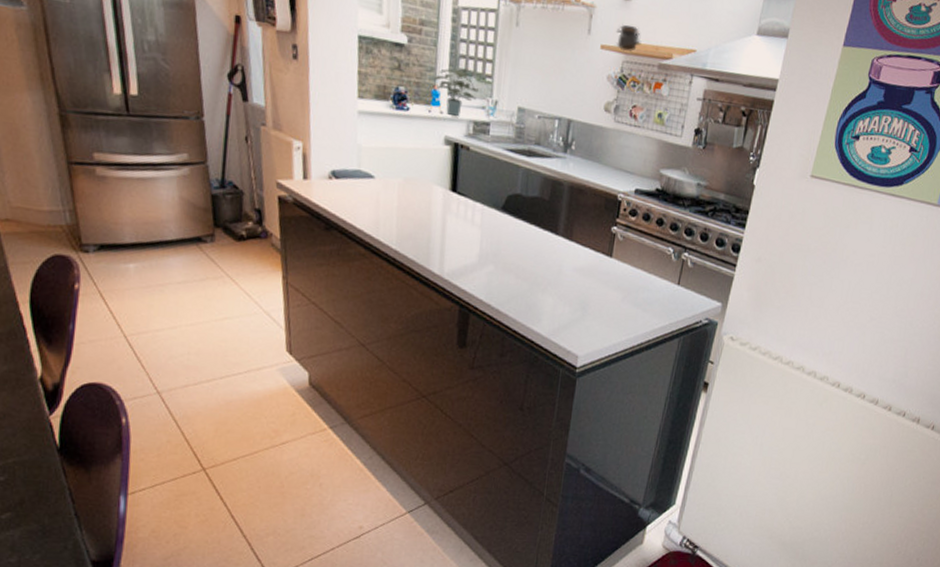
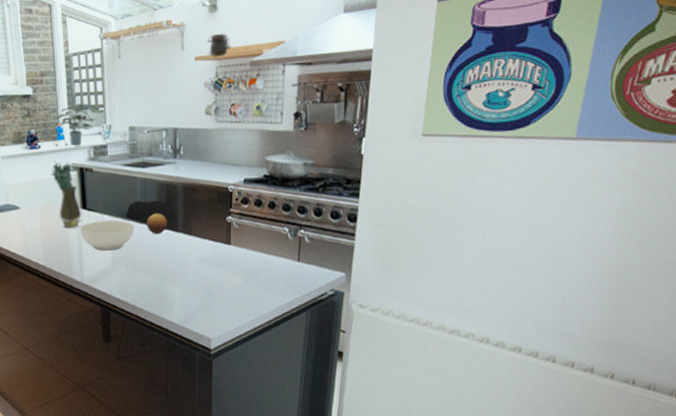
vase: none [418,128,450,211] -> present [51,160,81,227]
bowl: none [446,208,510,245] -> present [80,220,135,251]
fruit: none [524,210,548,235] -> present [147,213,167,235]

